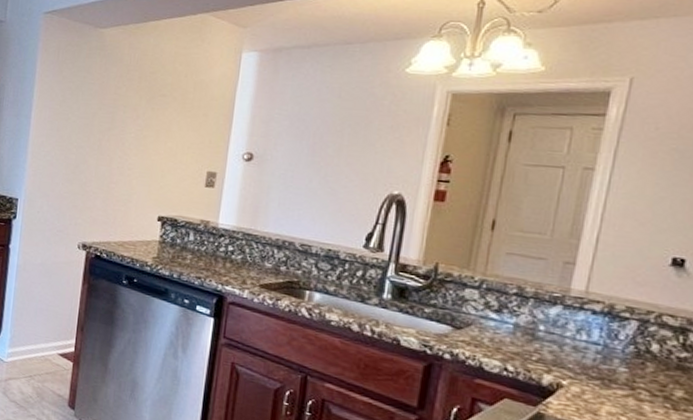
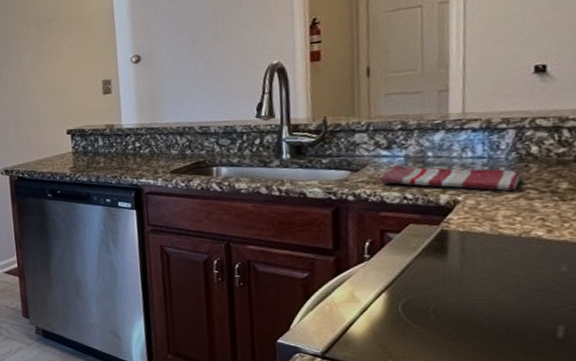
dish towel: none [483,332,634,387] -> present [380,165,521,191]

